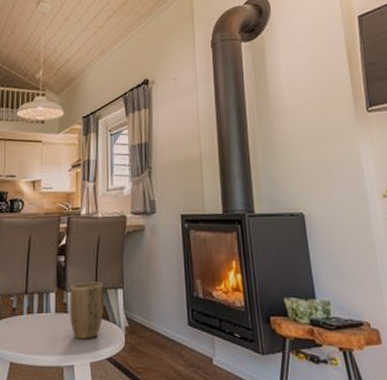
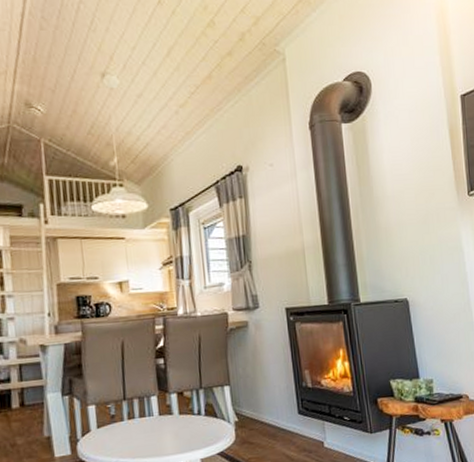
plant pot: present [70,281,104,340] -> none [172,381,211,439]

